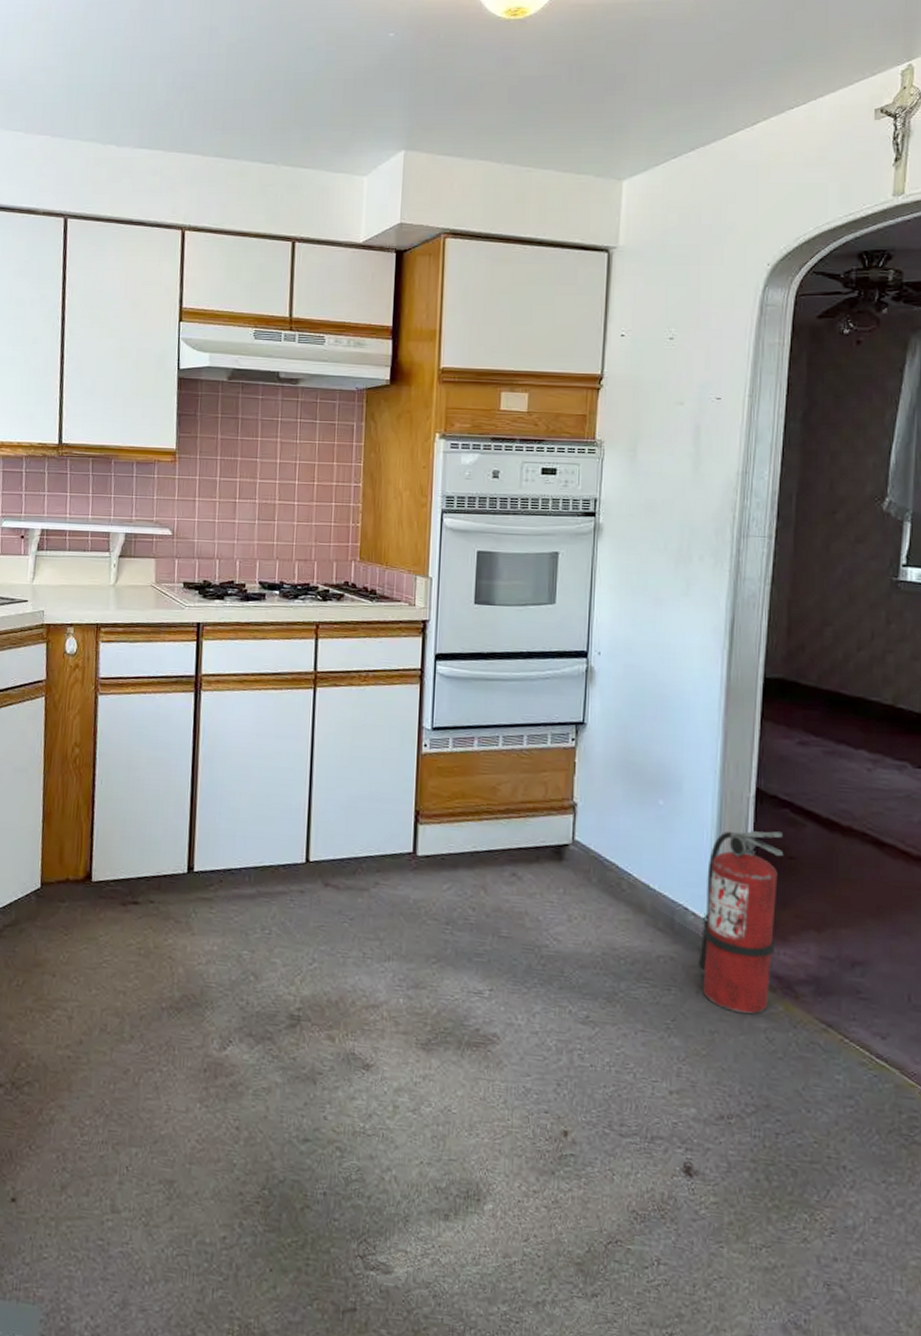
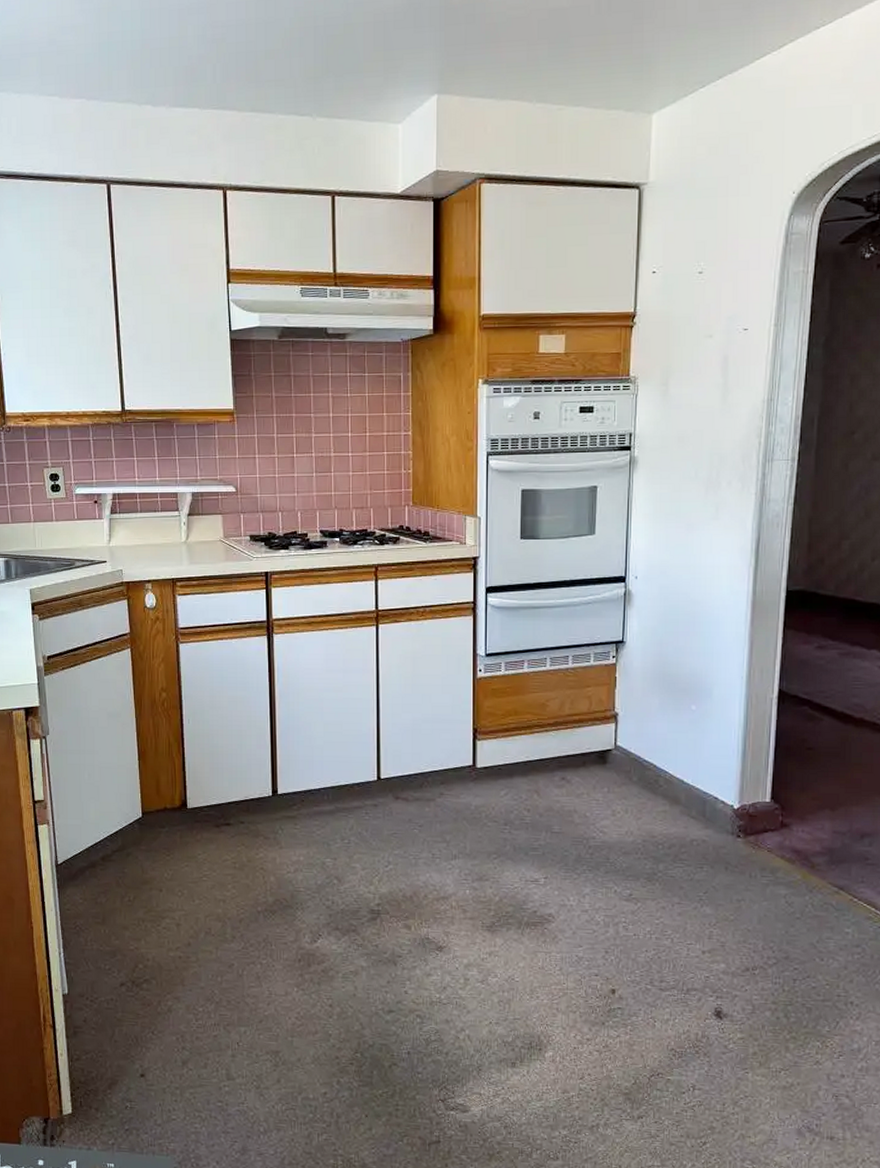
fire extinguisher: present [698,831,784,1015] -> none [727,726,803,884]

